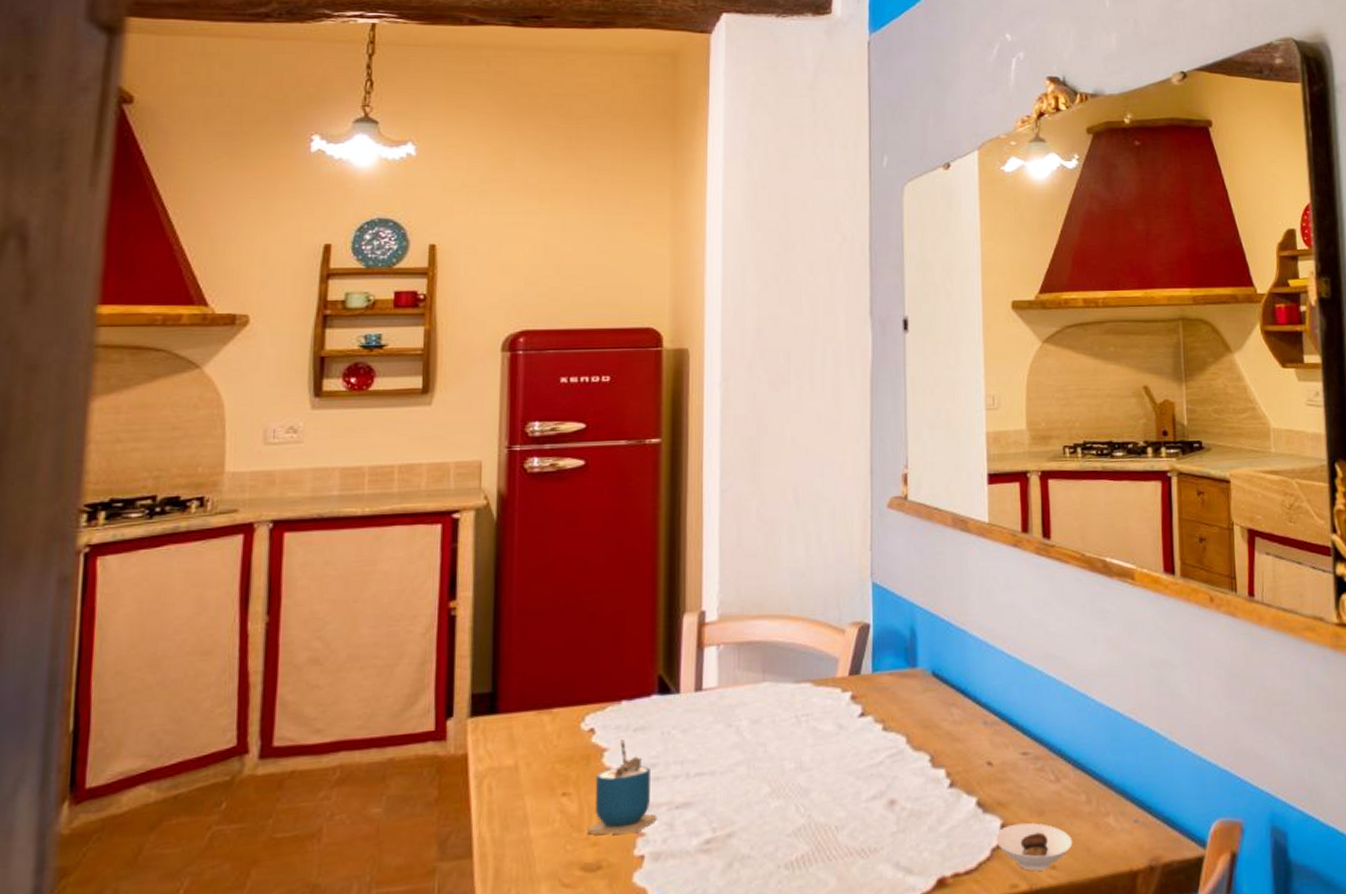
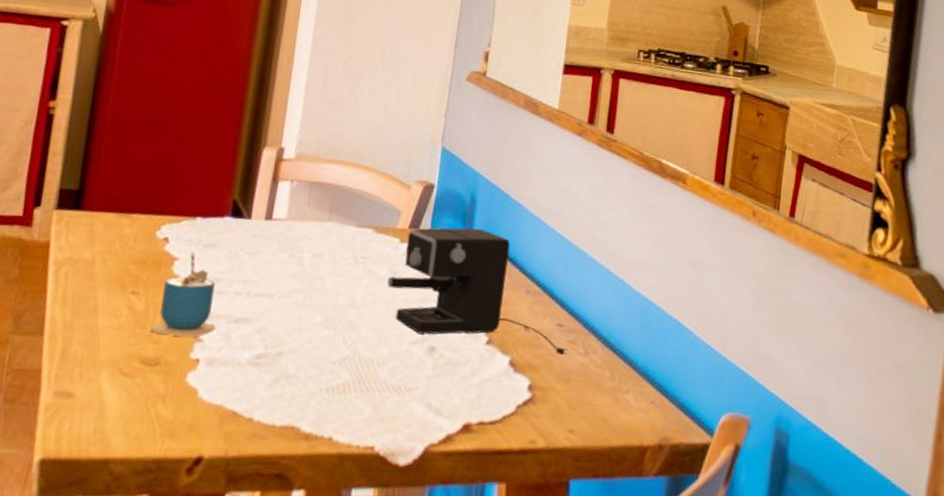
coffee maker: none [835,663,1037,789] -> present [387,227,568,355]
saucer: present [994,822,1073,871] -> none [521,386,593,432]

